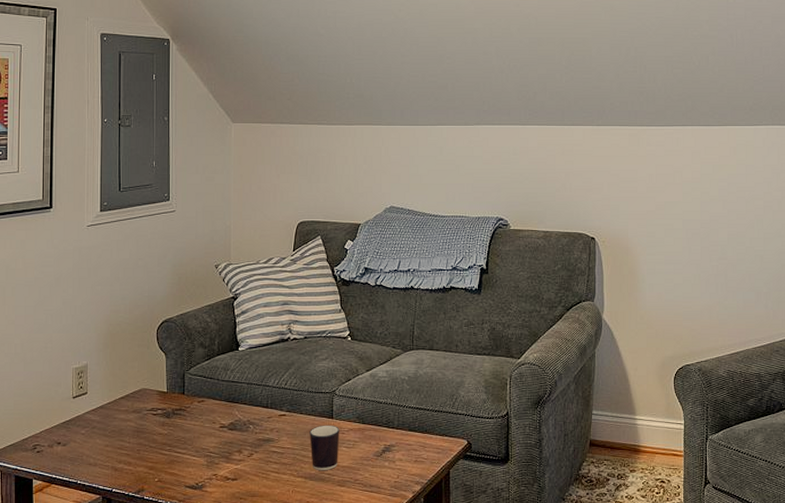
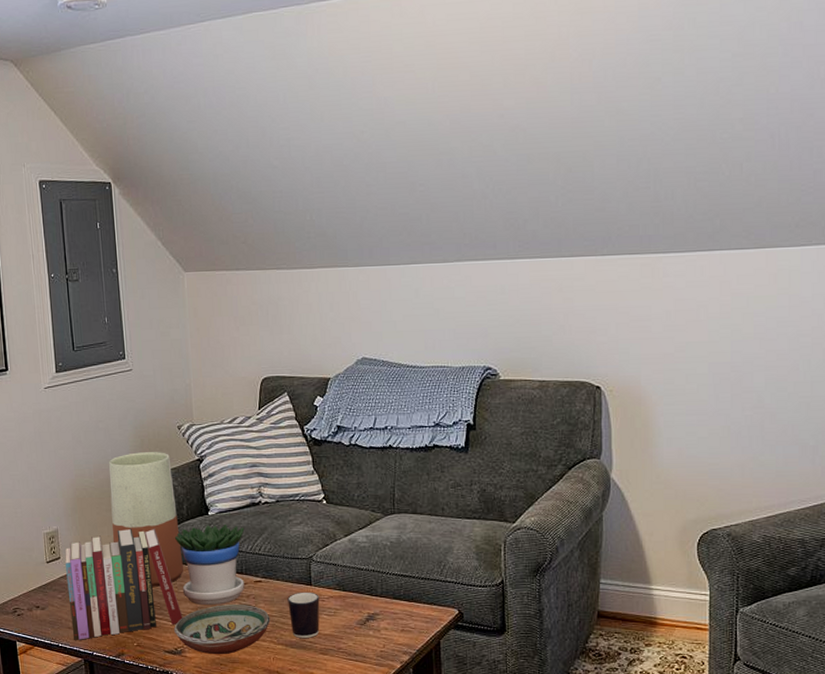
books: none [92,363,206,477] -> present [65,528,183,640]
vase: none [142,289,210,422] -> present [108,452,183,587]
decorative bowl: none [197,438,292,489] -> present [174,605,271,655]
flowerpot: none [205,360,273,440] -> present [175,525,245,606]

